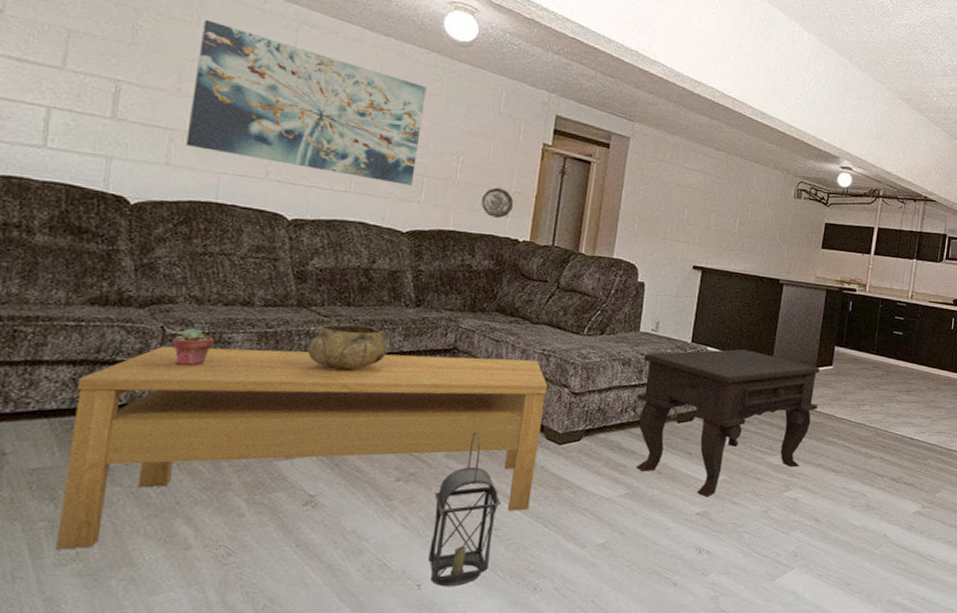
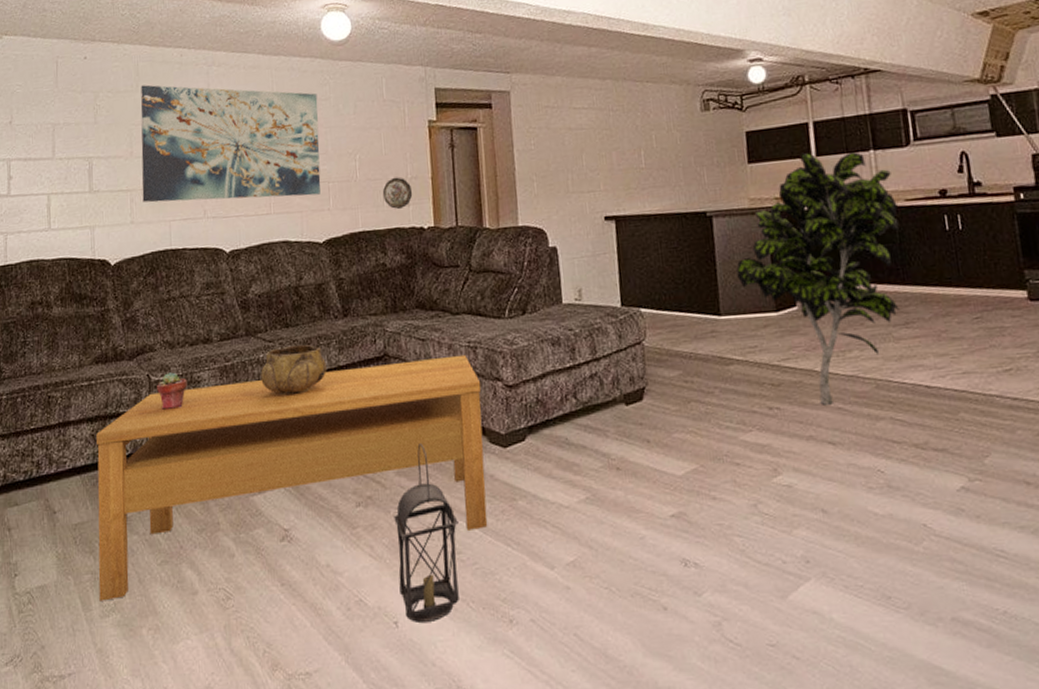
side table: present [635,349,820,497] -> none [573,303,791,494]
indoor plant: none [792,249,924,443] -> present [736,151,900,405]

